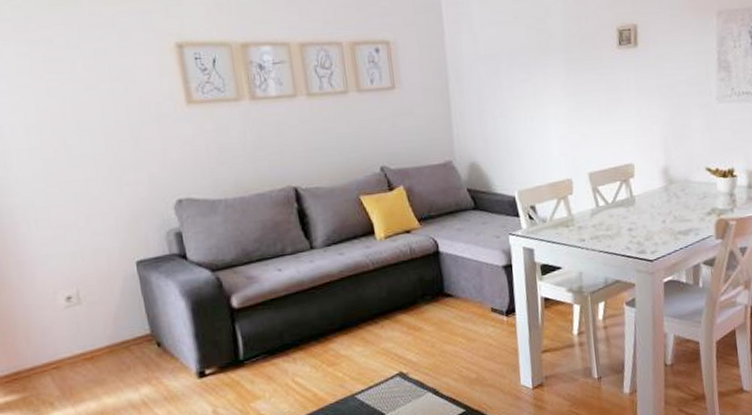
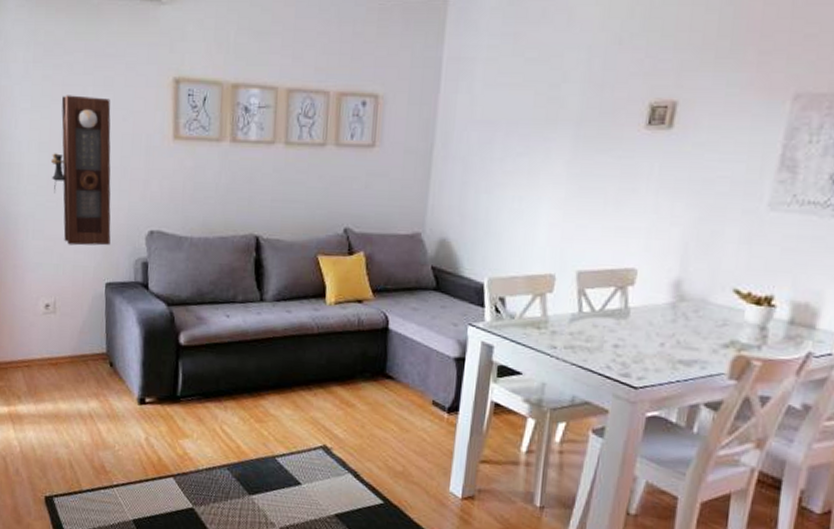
pendulum clock: none [43,70,134,229] -> present [50,95,111,246]

